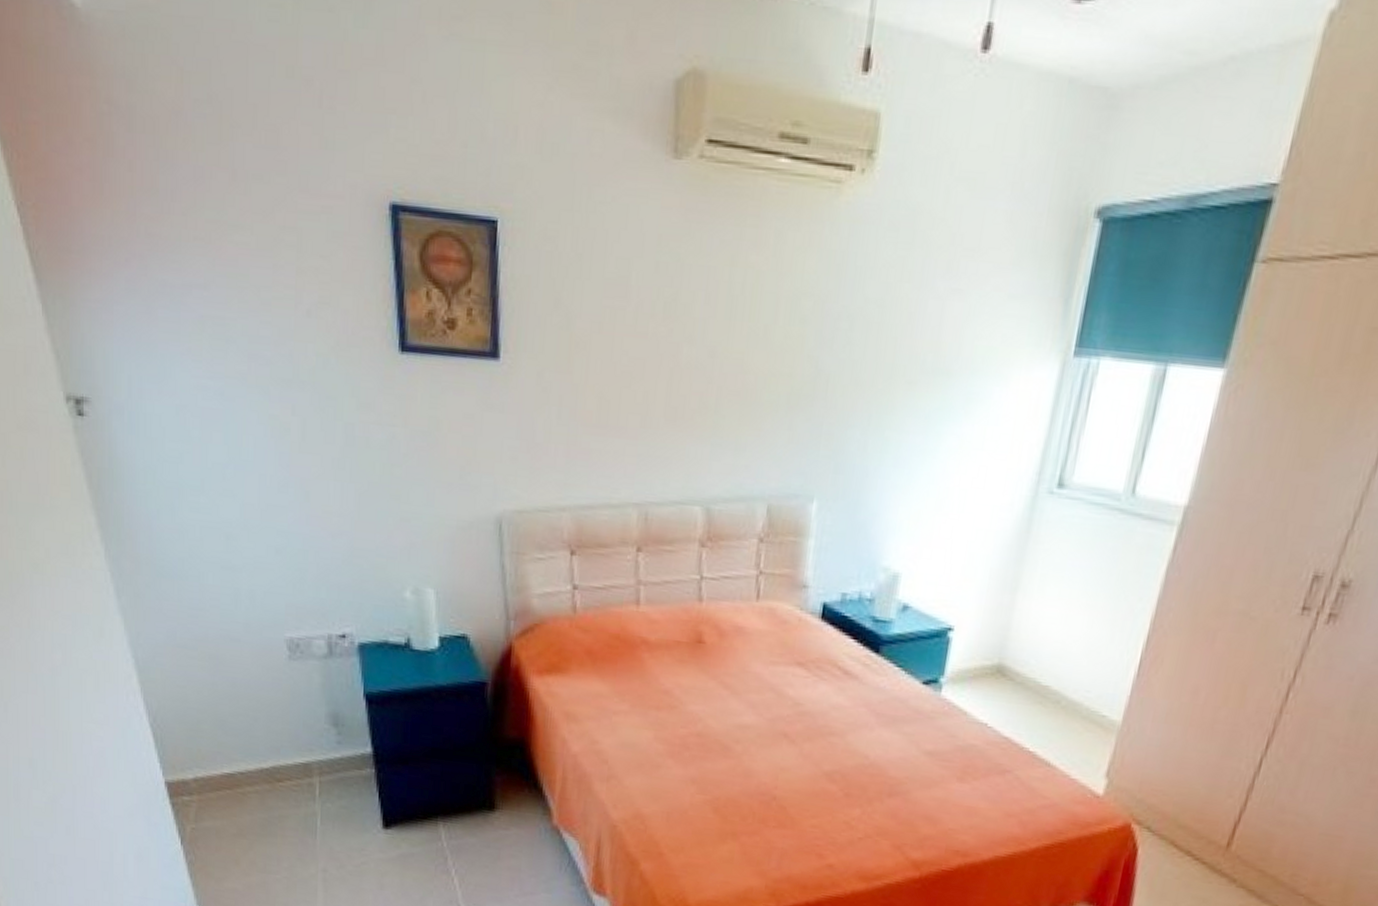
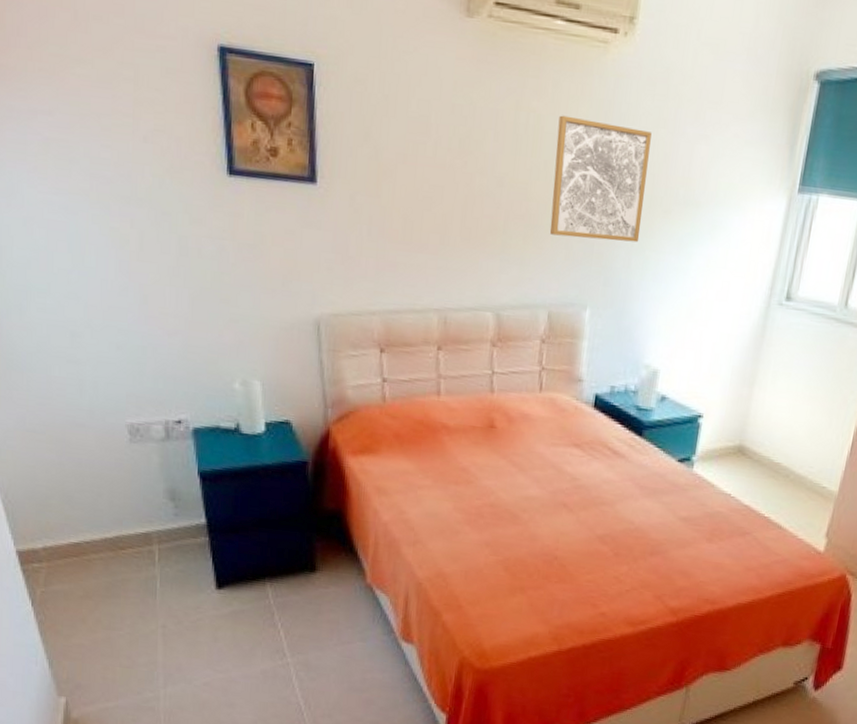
wall art: none [770,270,894,421] -> present [549,115,652,243]

